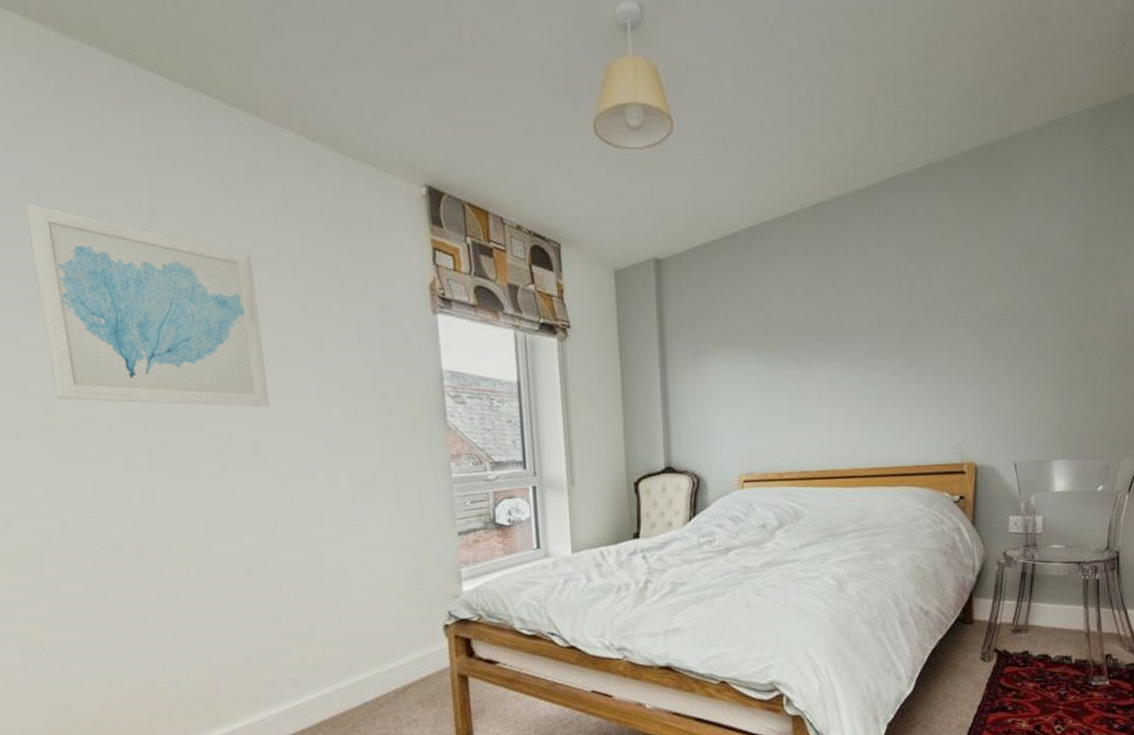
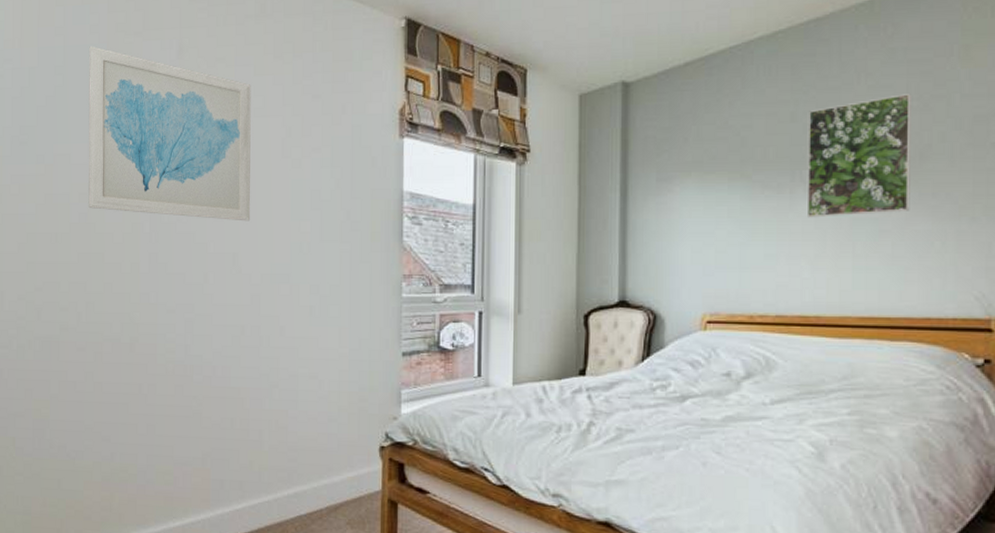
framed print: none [820,273,903,384] -> present [806,94,911,218]

